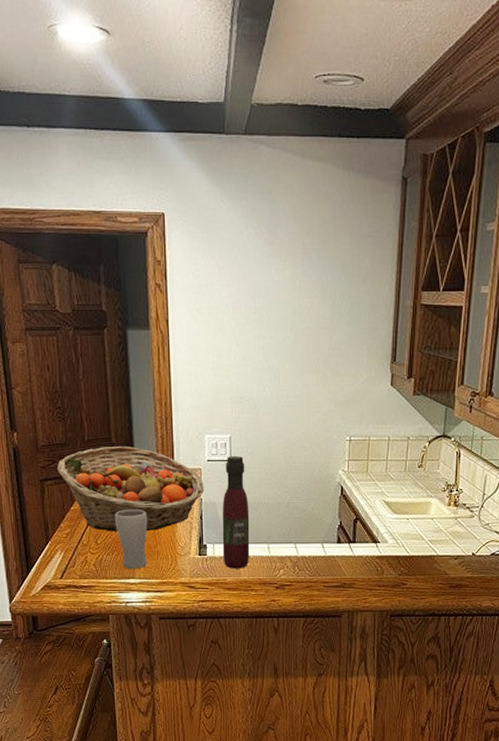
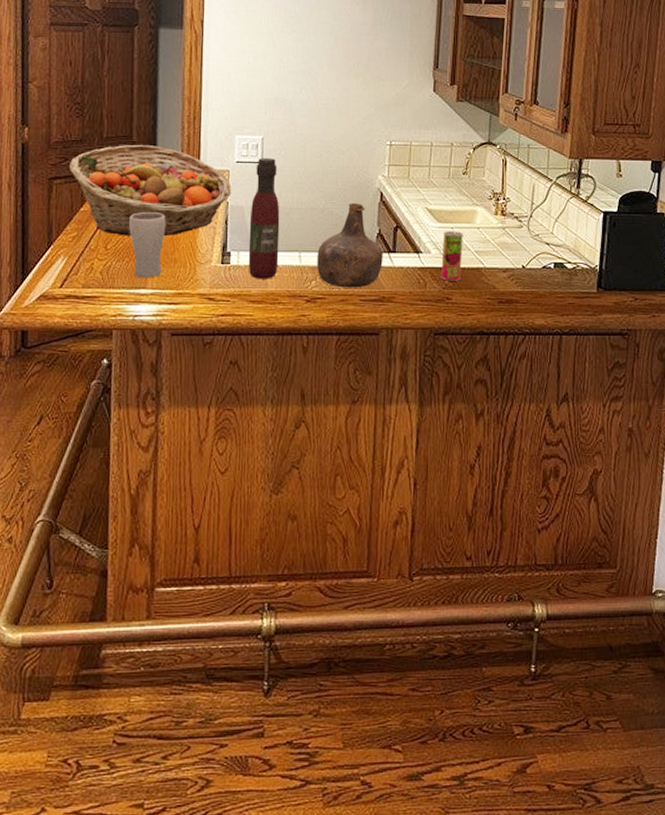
bottle: none [284,497,344,576] -> present [317,203,383,288]
beverage can: none [397,522,418,568] -> present [441,231,463,281]

